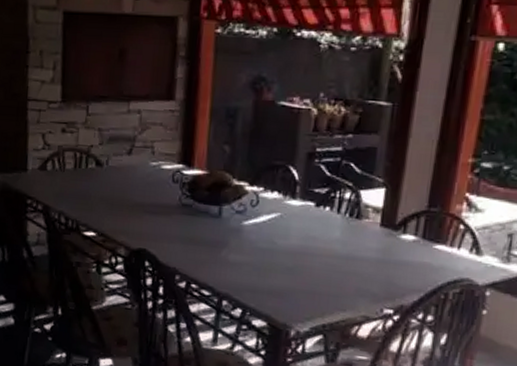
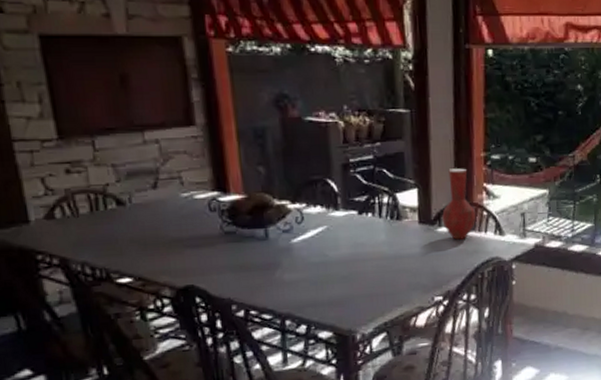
vase: none [408,171,450,252] -> present [442,168,477,240]

